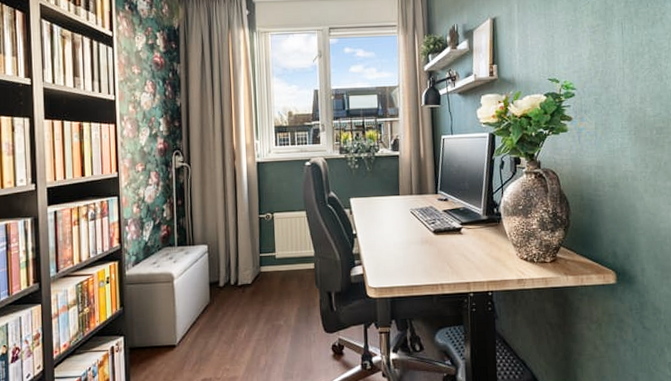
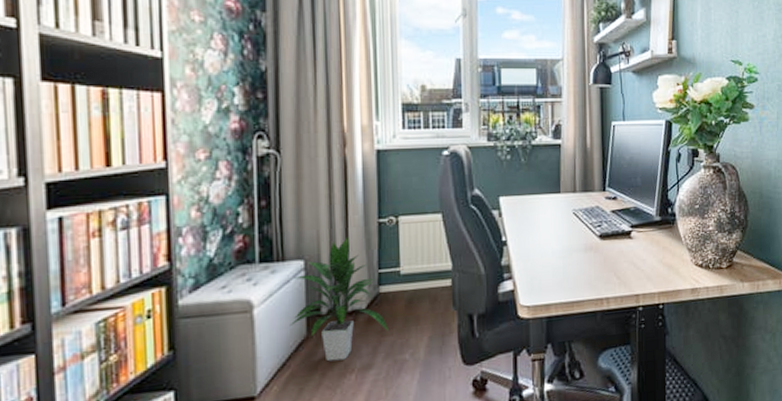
indoor plant: none [198,228,268,323] -> present [289,237,389,362]

